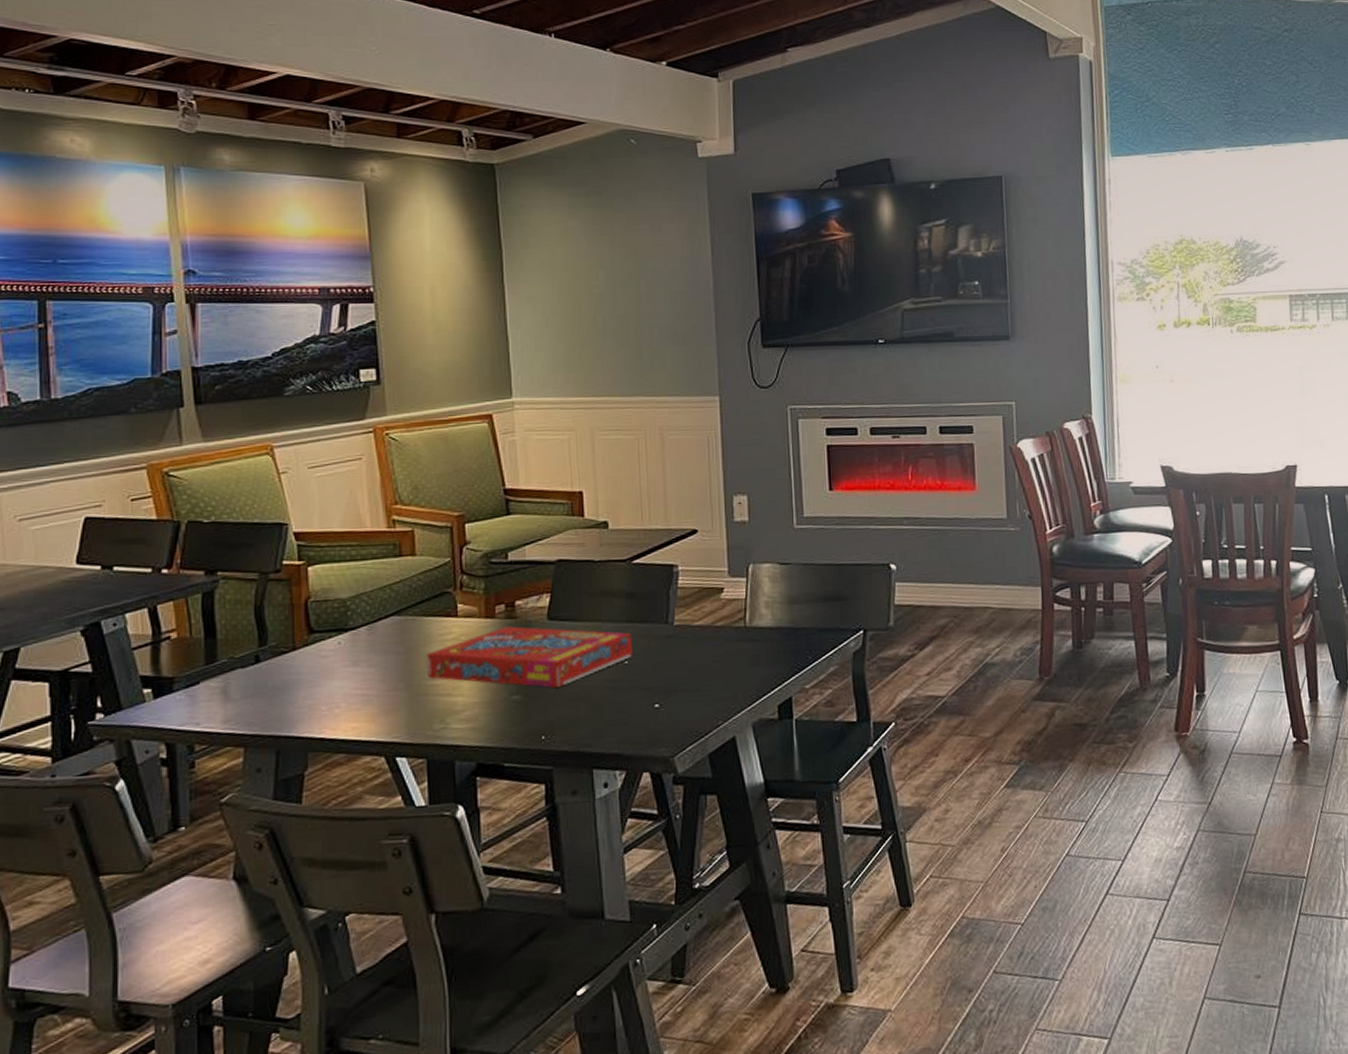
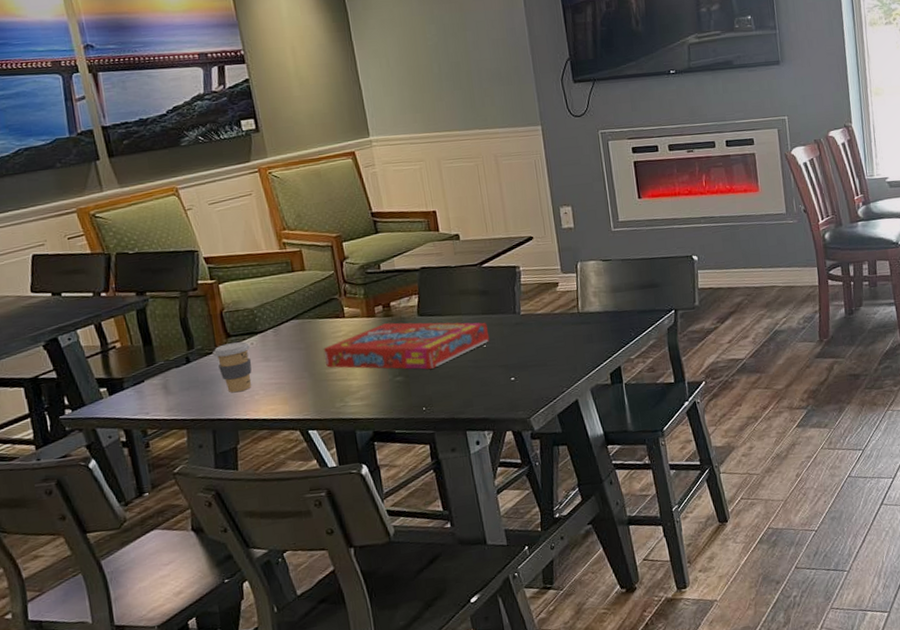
coffee cup: none [290,640,336,704] -> present [213,341,252,393]

